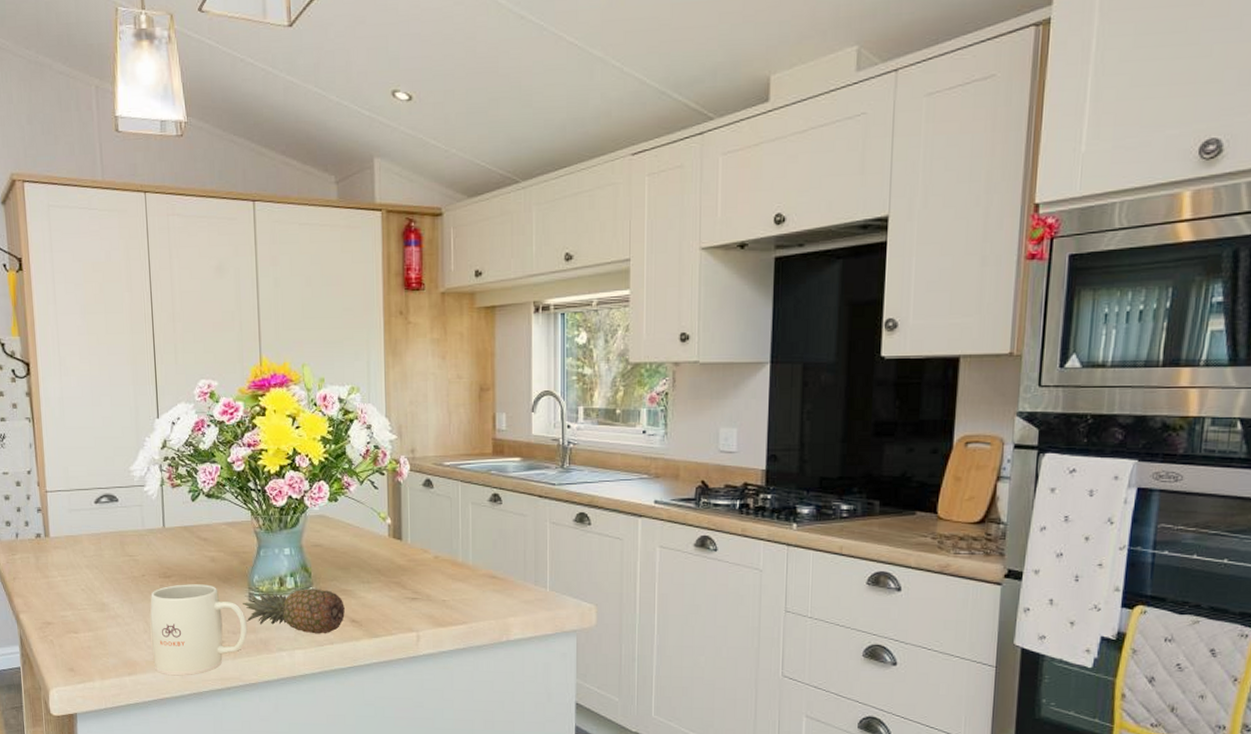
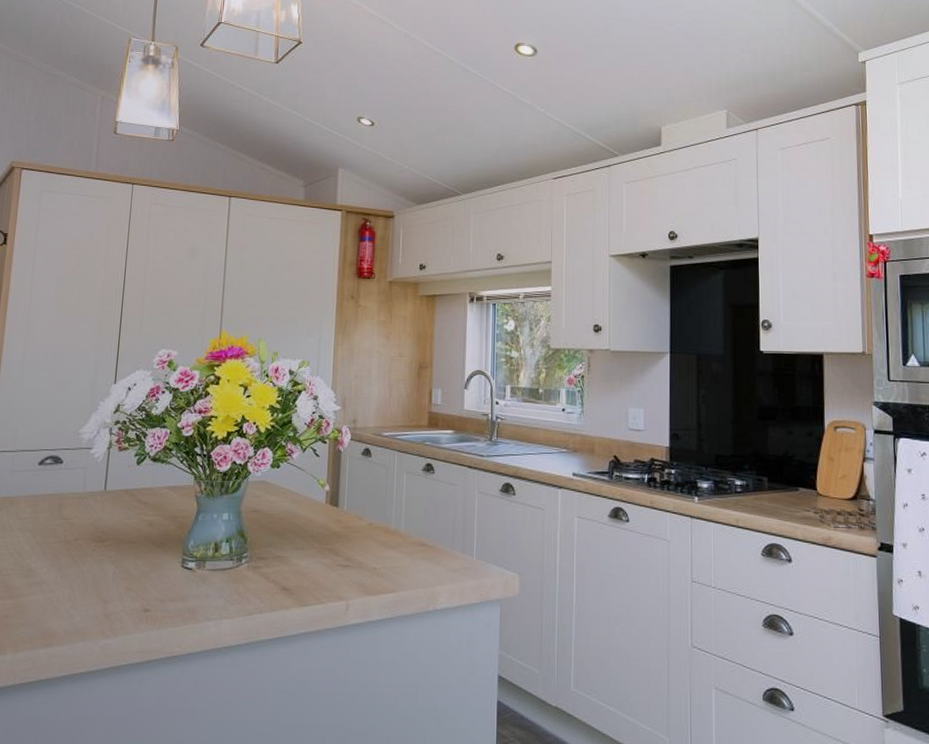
mug: present [149,584,248,676] -> none [72,549,177,648]
fruit: present [243,588,345,634] -> none [175,555,277,603]

